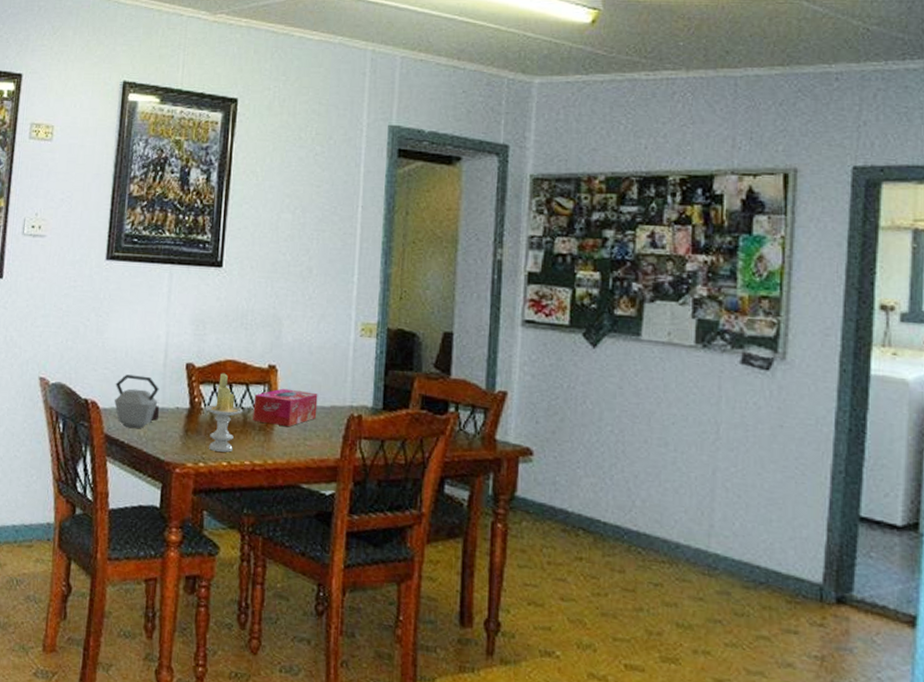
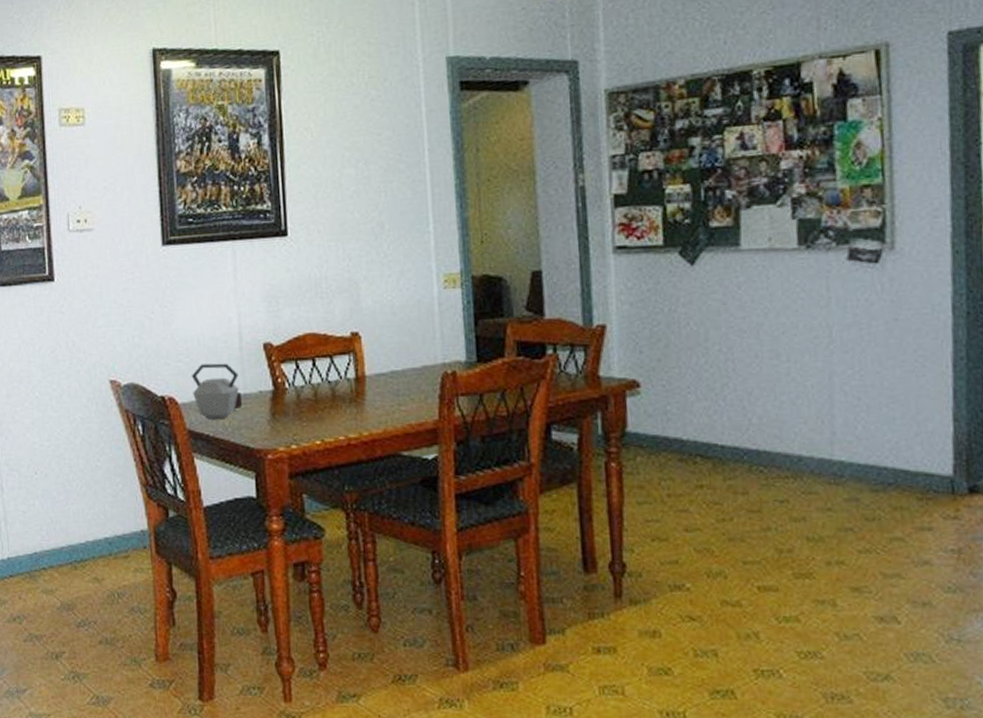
candle: present [204,373,243,453] -> none [289,348,330,431]
tissue box: present [252,388,318,427] -> none [340,354,409,395]

